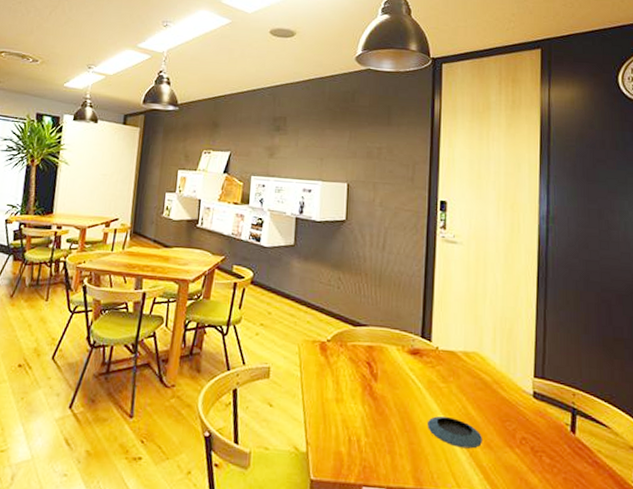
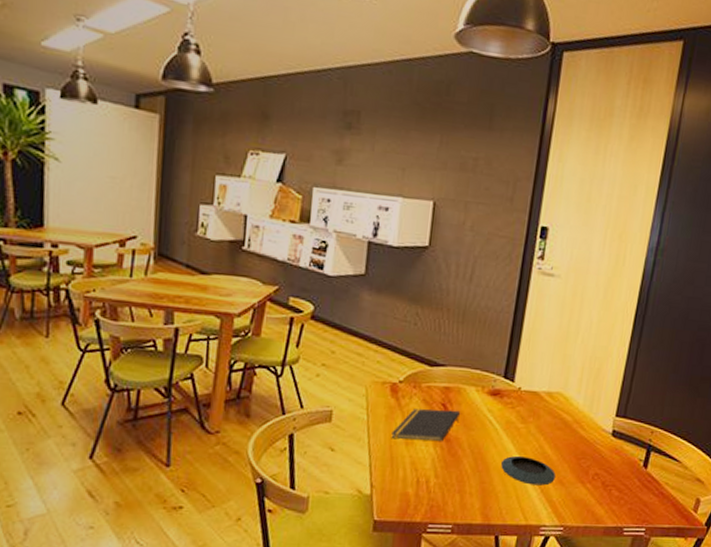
notepad: none [323,367,385,400] -> present [391,409,461,442]

